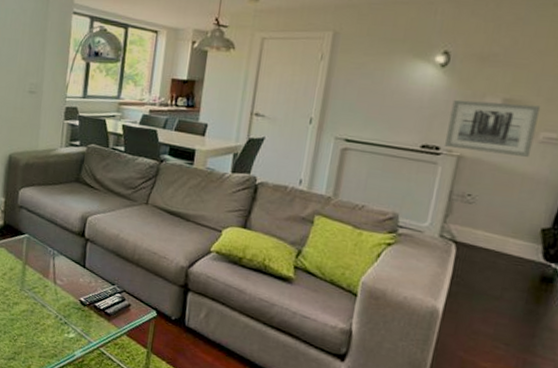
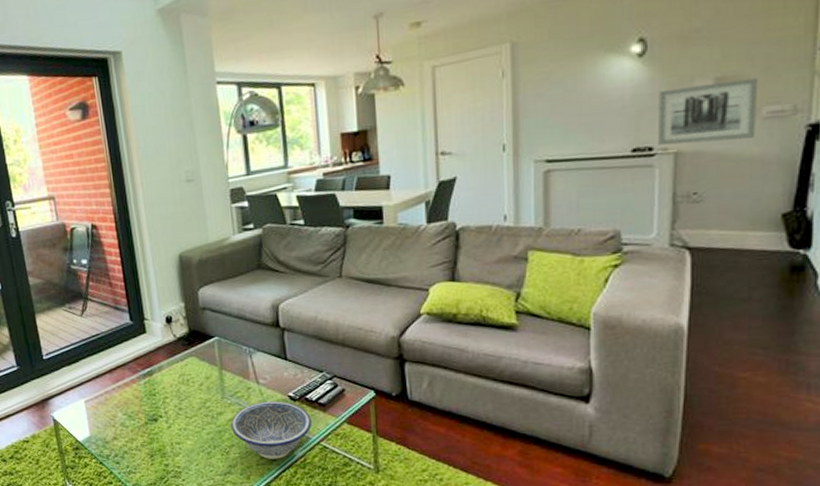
decorative bowl: none [23,300,96,356] -> present [231,401,312,459]

